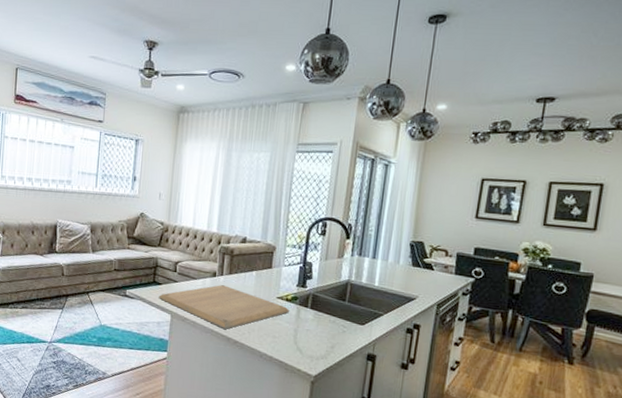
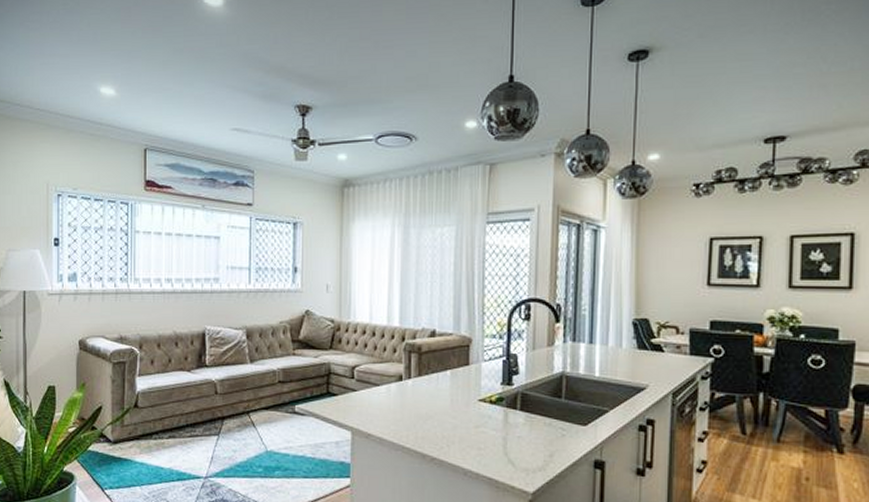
chopping board: present [158,285,290,330] -> none [334,390,496,445]

